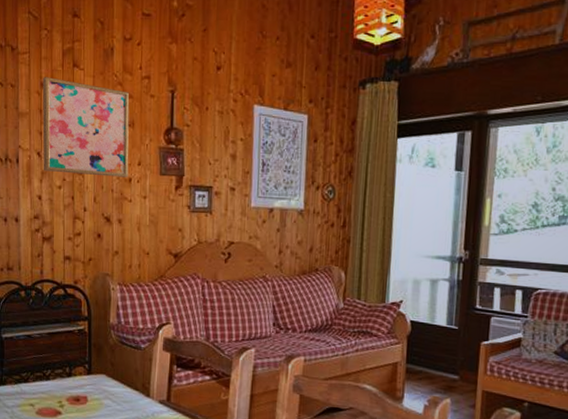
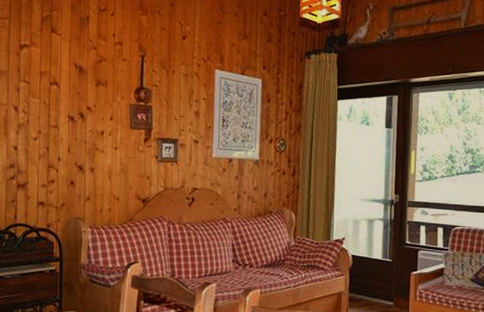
wall art: present [42,77,130,178] -> none [19,40,103,131]

